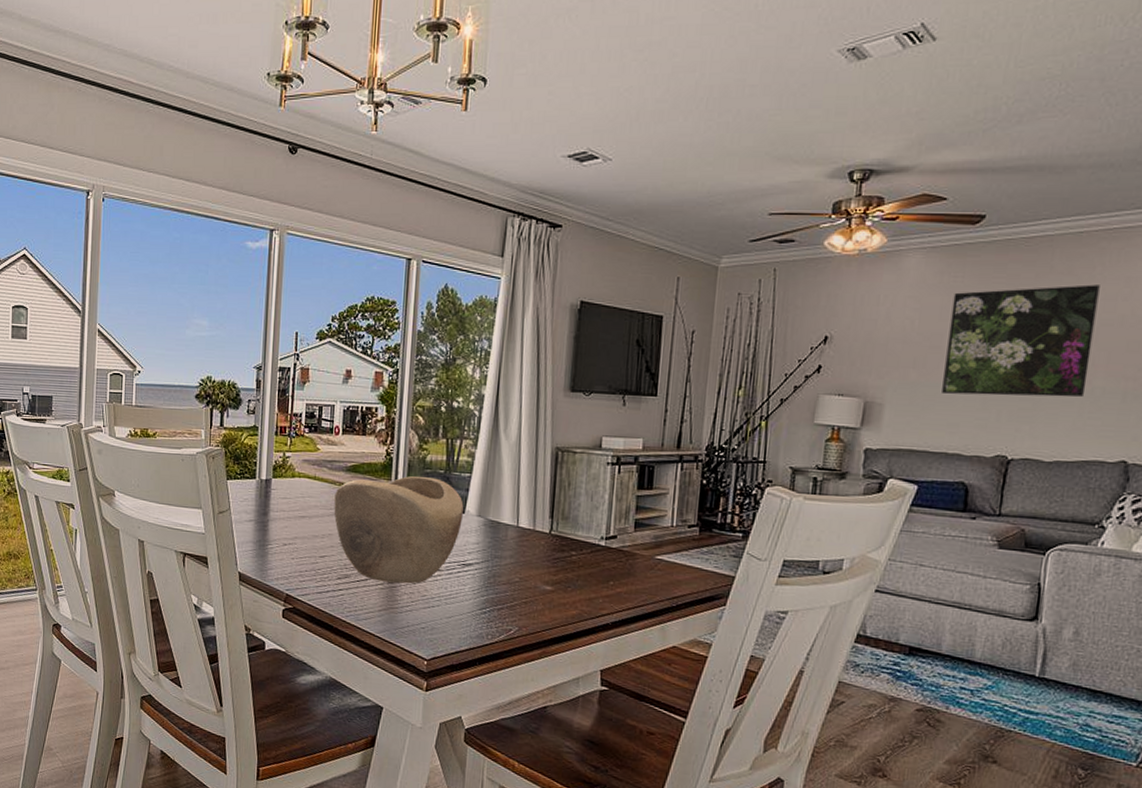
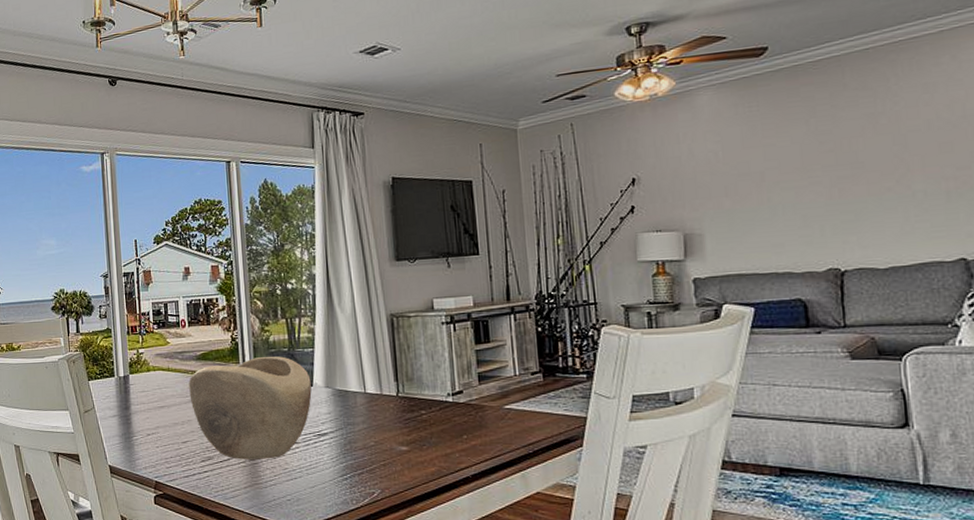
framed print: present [942,284,1100,397] -> none [752,94,907,216]

